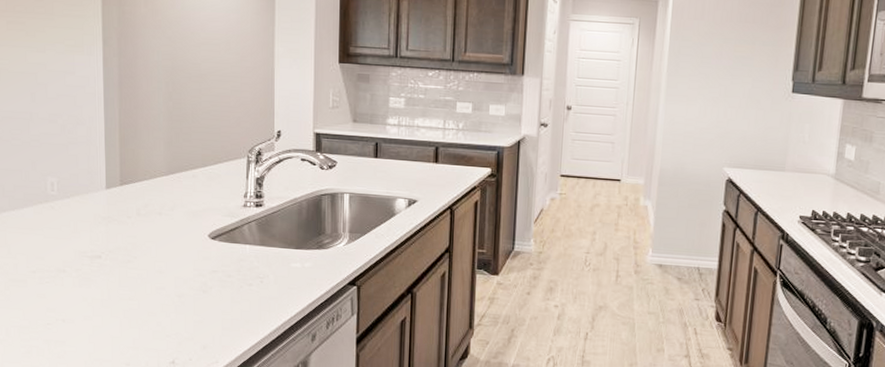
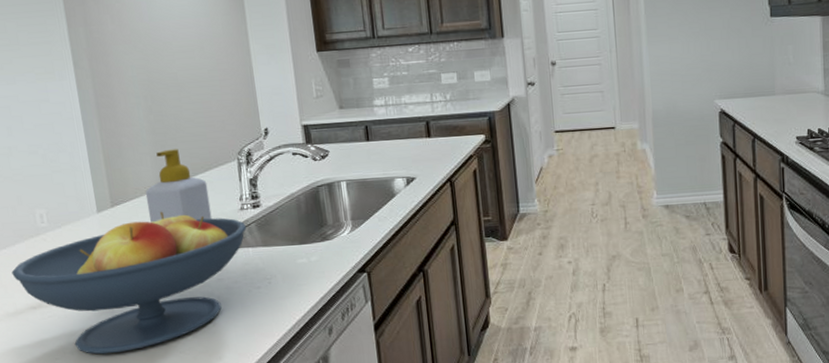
fruit bowl: none [17,196,246,327] -> present [11,211,246,355]
soap bottle: none [154,137,215,212] -> present [145,149,212,223]

